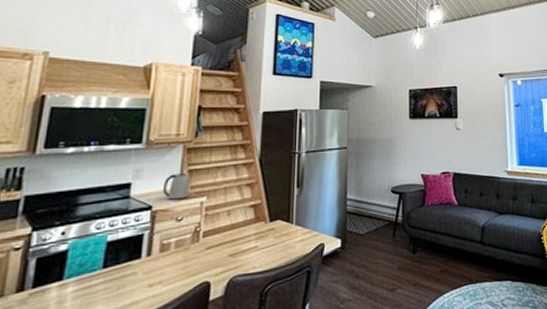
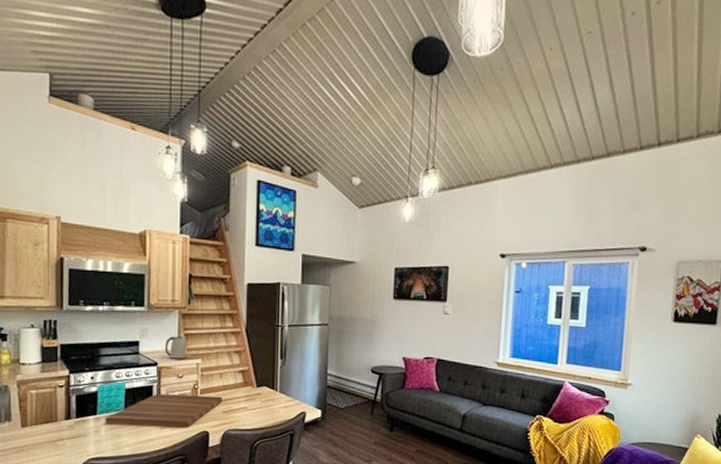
cutting board: none [73,237,229,291] -> present [105,393,223,428]

